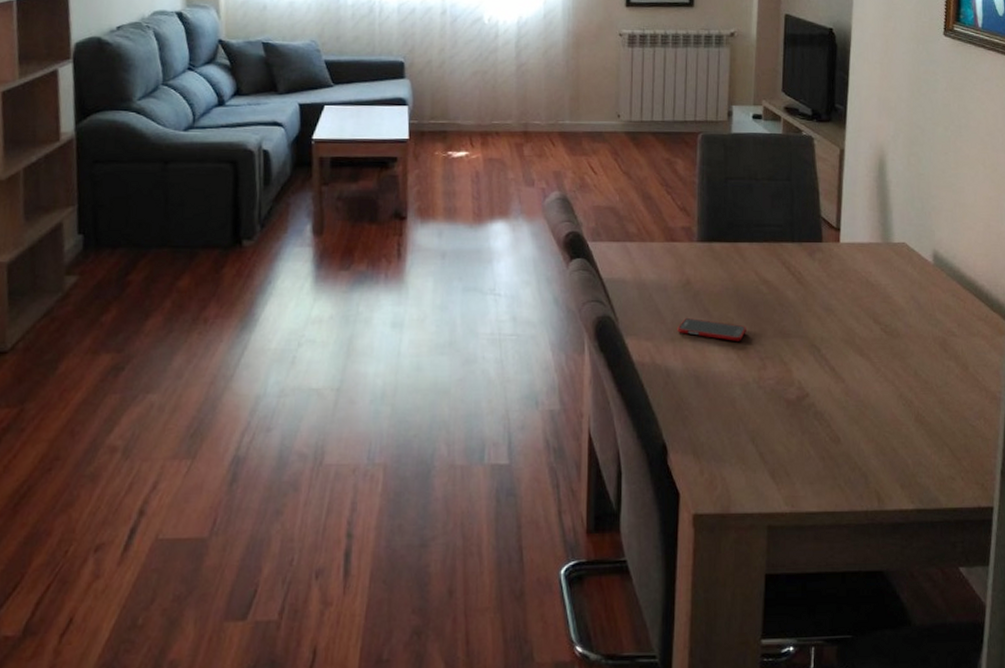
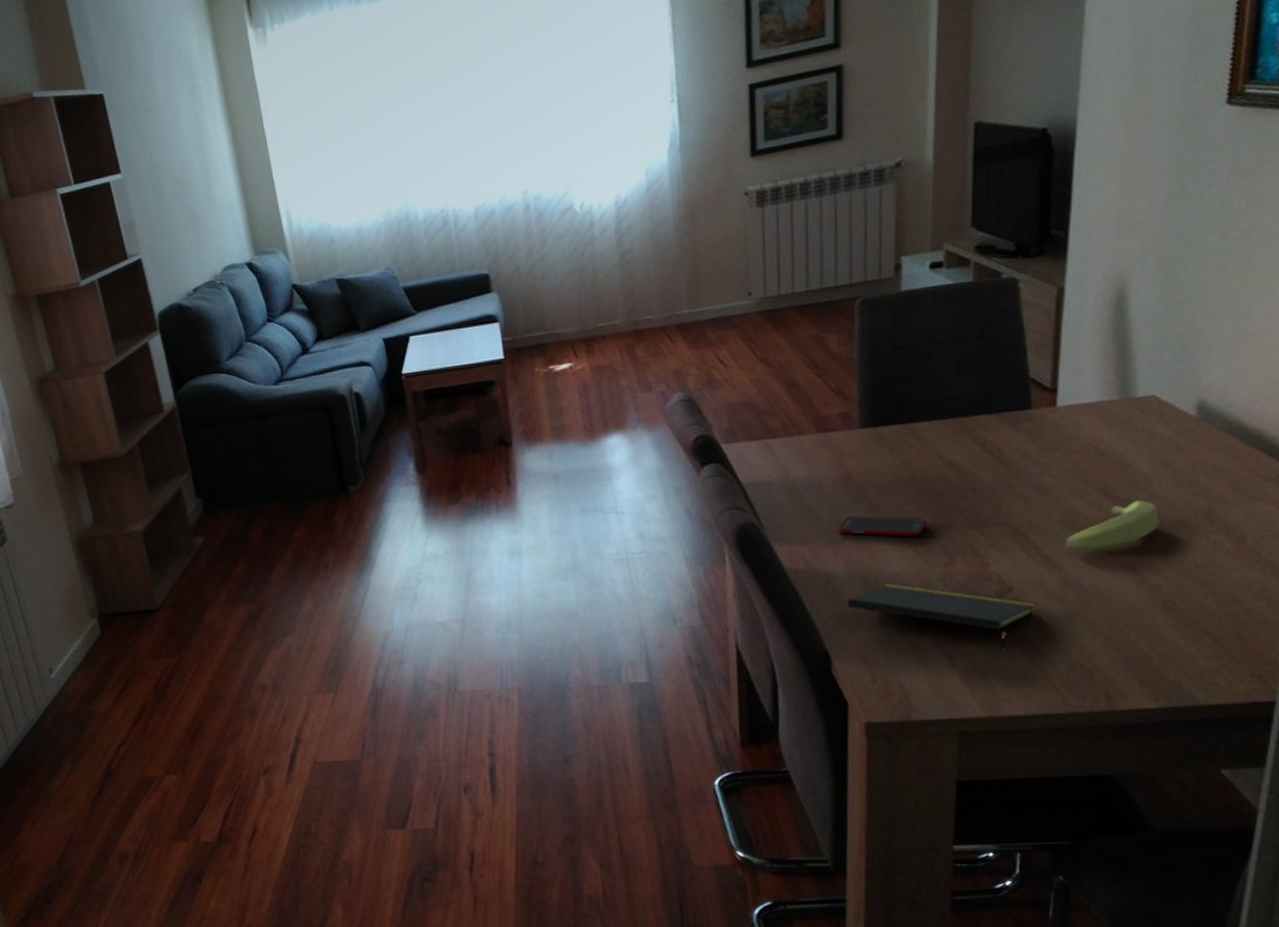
notepad: none [682,382,828,449] -> present [846,583,1038,649]
banana: none [846,326,911,367] -> present [1065,499,1160,551]

